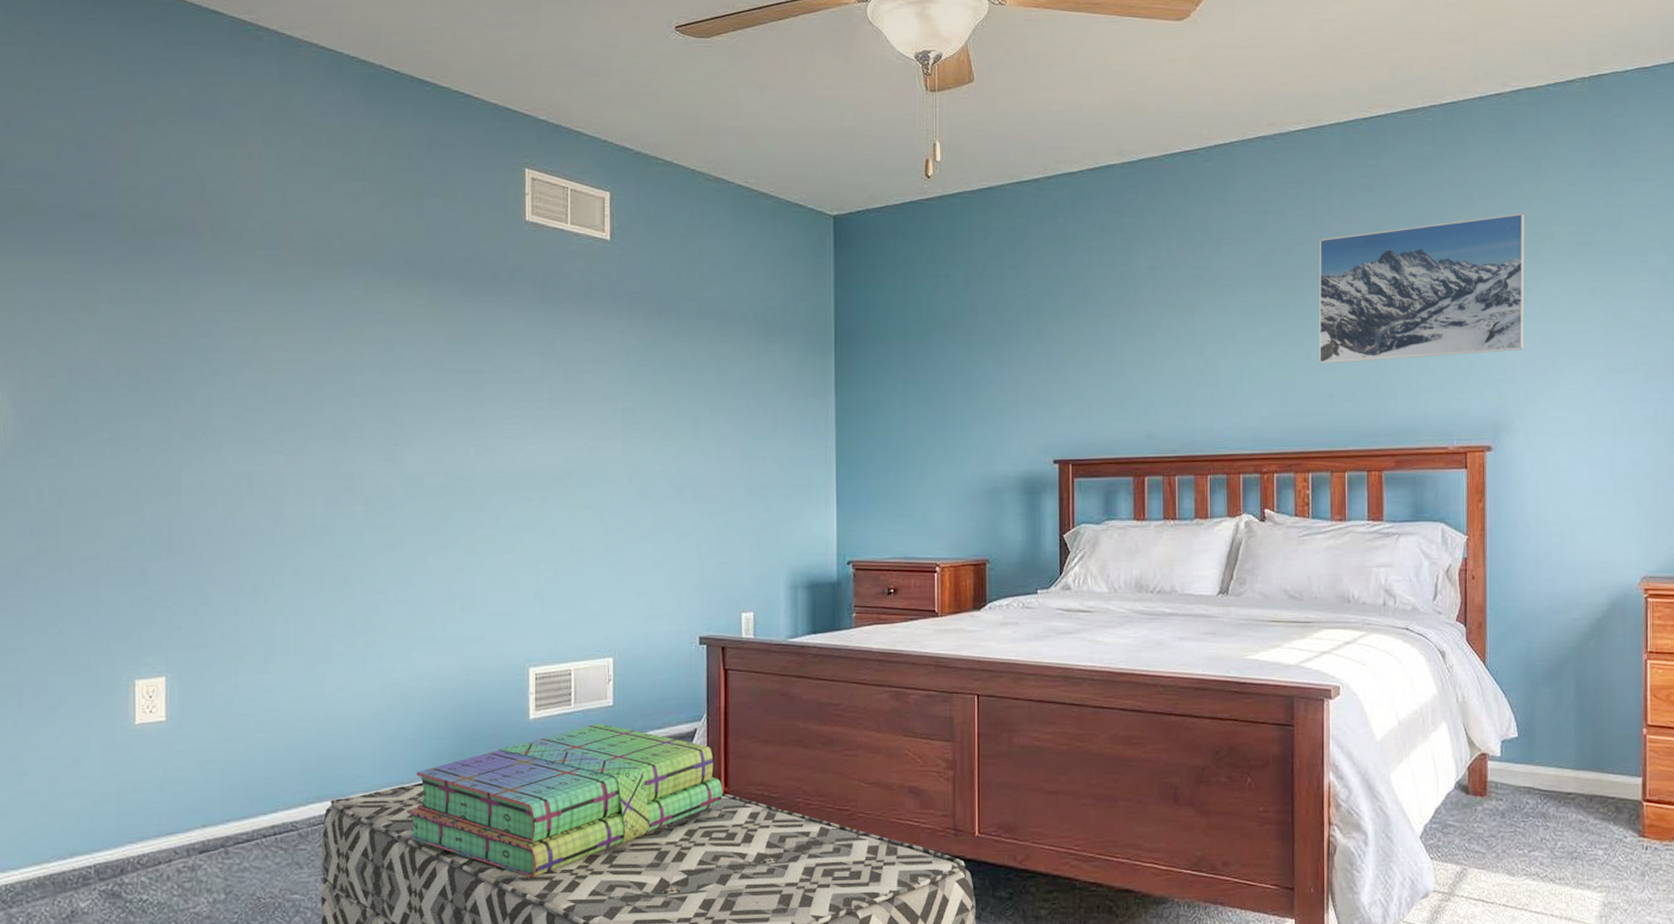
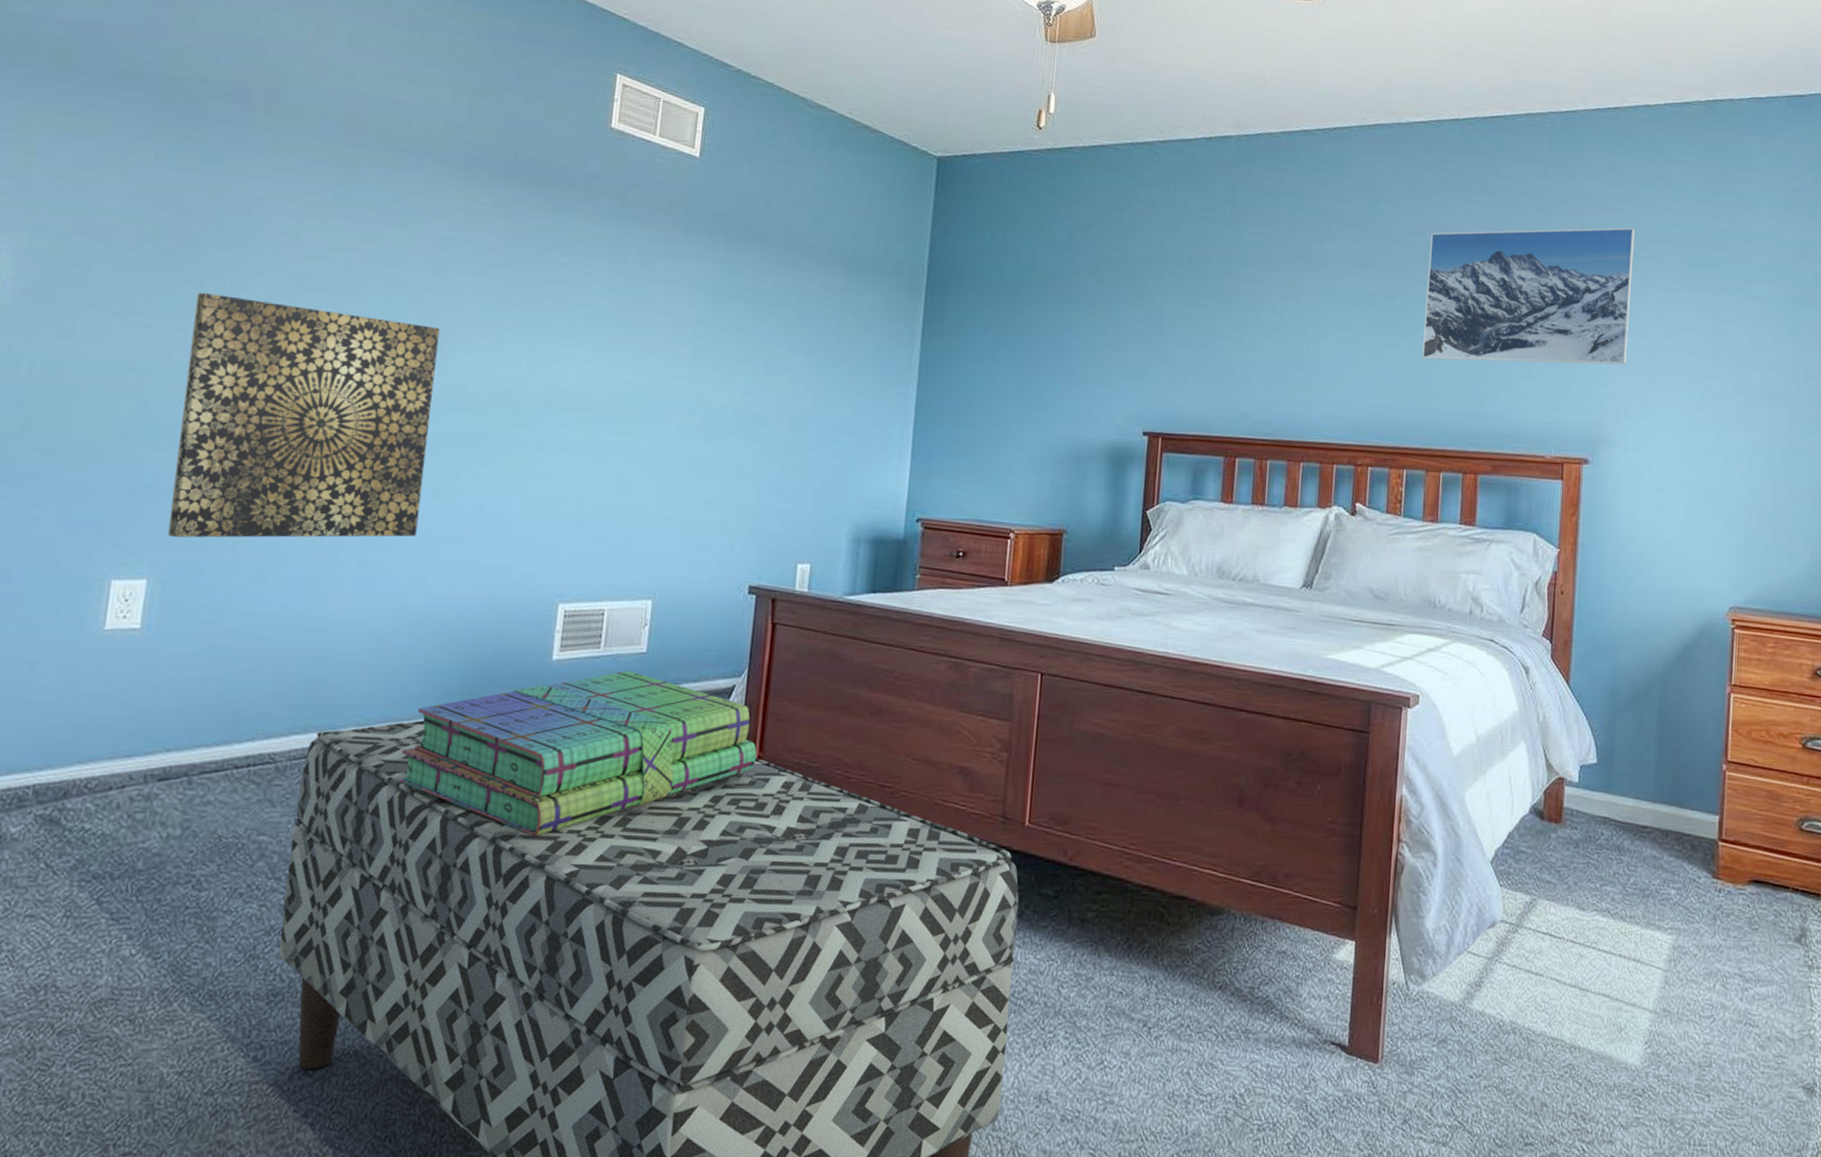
wall art: none [173,414,395,638] -> present [167,293,440,538]

